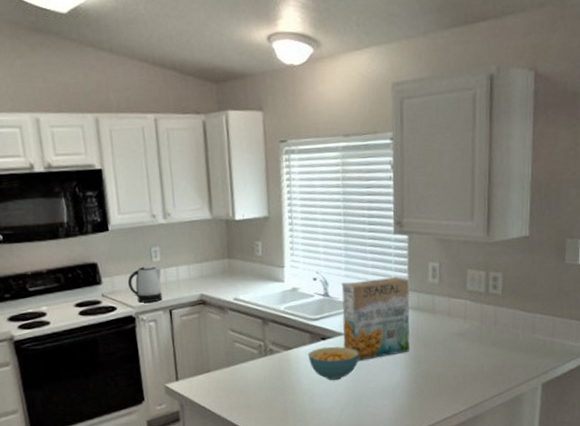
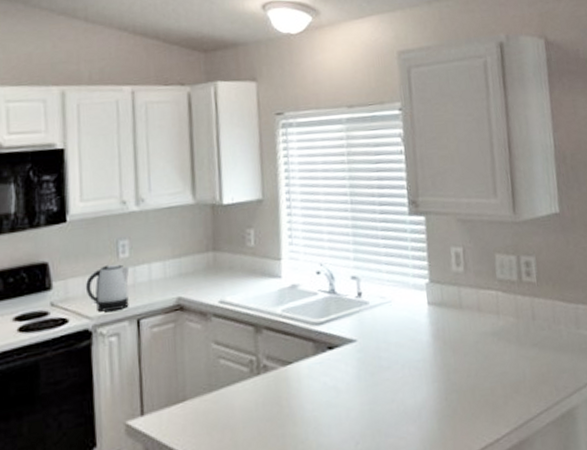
cereal bowl: present [307,346,360,381] -> none [311,357,375,403]
cereal box: present [341,277,410,361] -> none [350,266,436,375]

